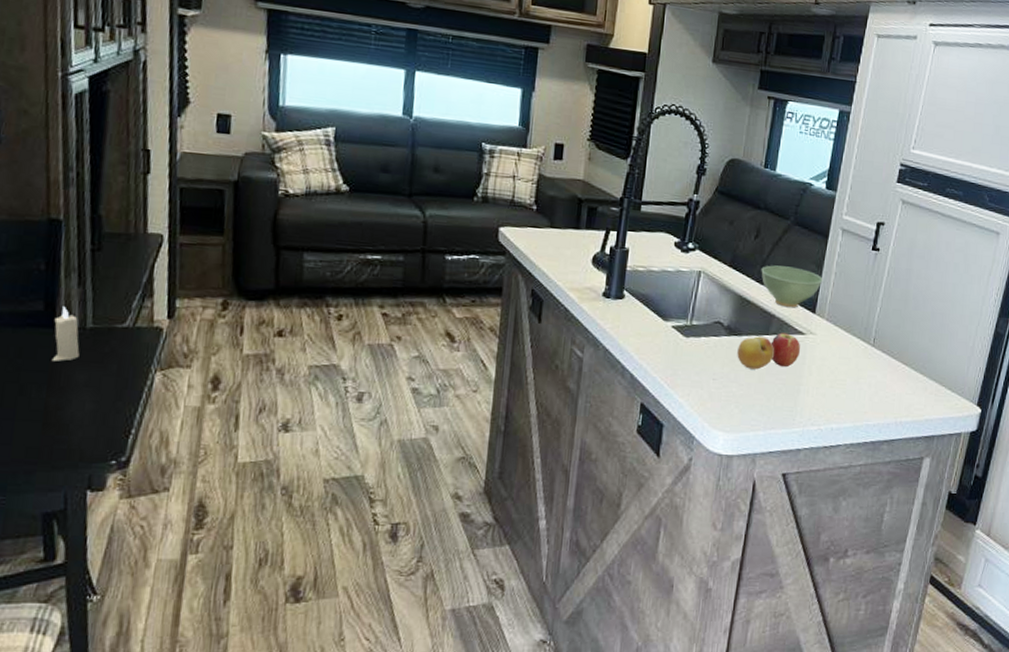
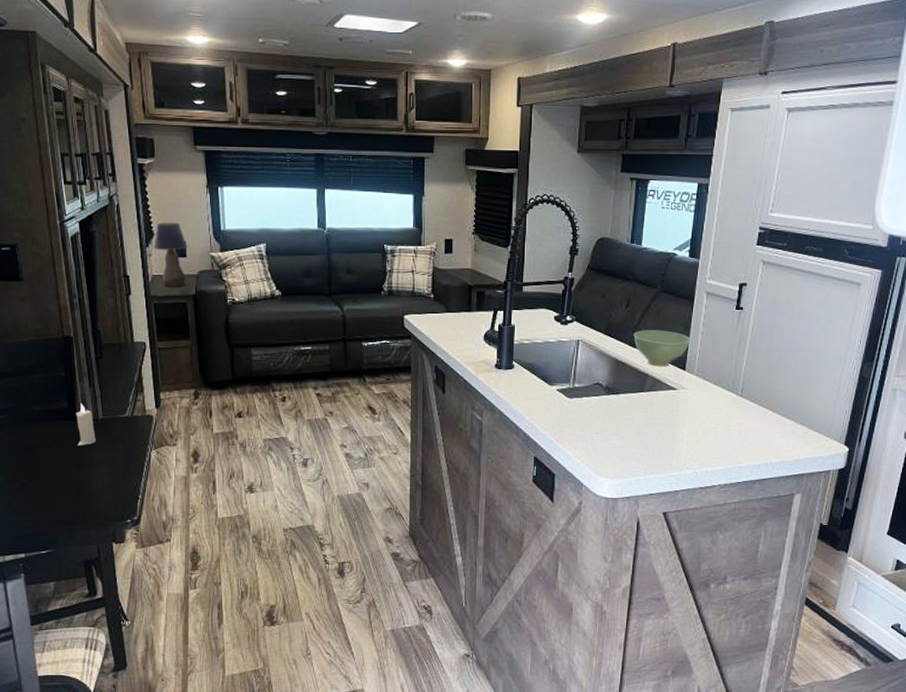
table lamp: none [187,88,234,170] -> present [154,222,188,287]
fruit: present [737,336,775,370] -> none [616,394,650,423]
fruit: present [771,332,800,368] -> none [646,389,673,420]

